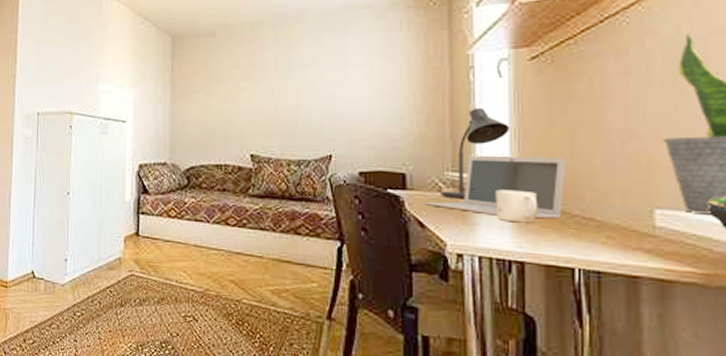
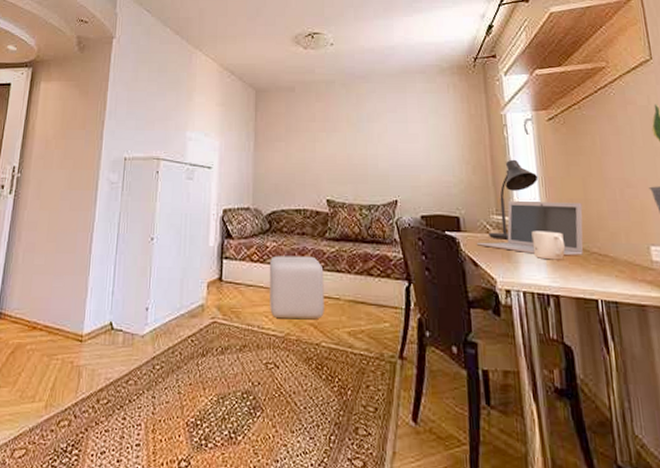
pouf: none [187,212,246,277] -> present [269,255,324,320]

